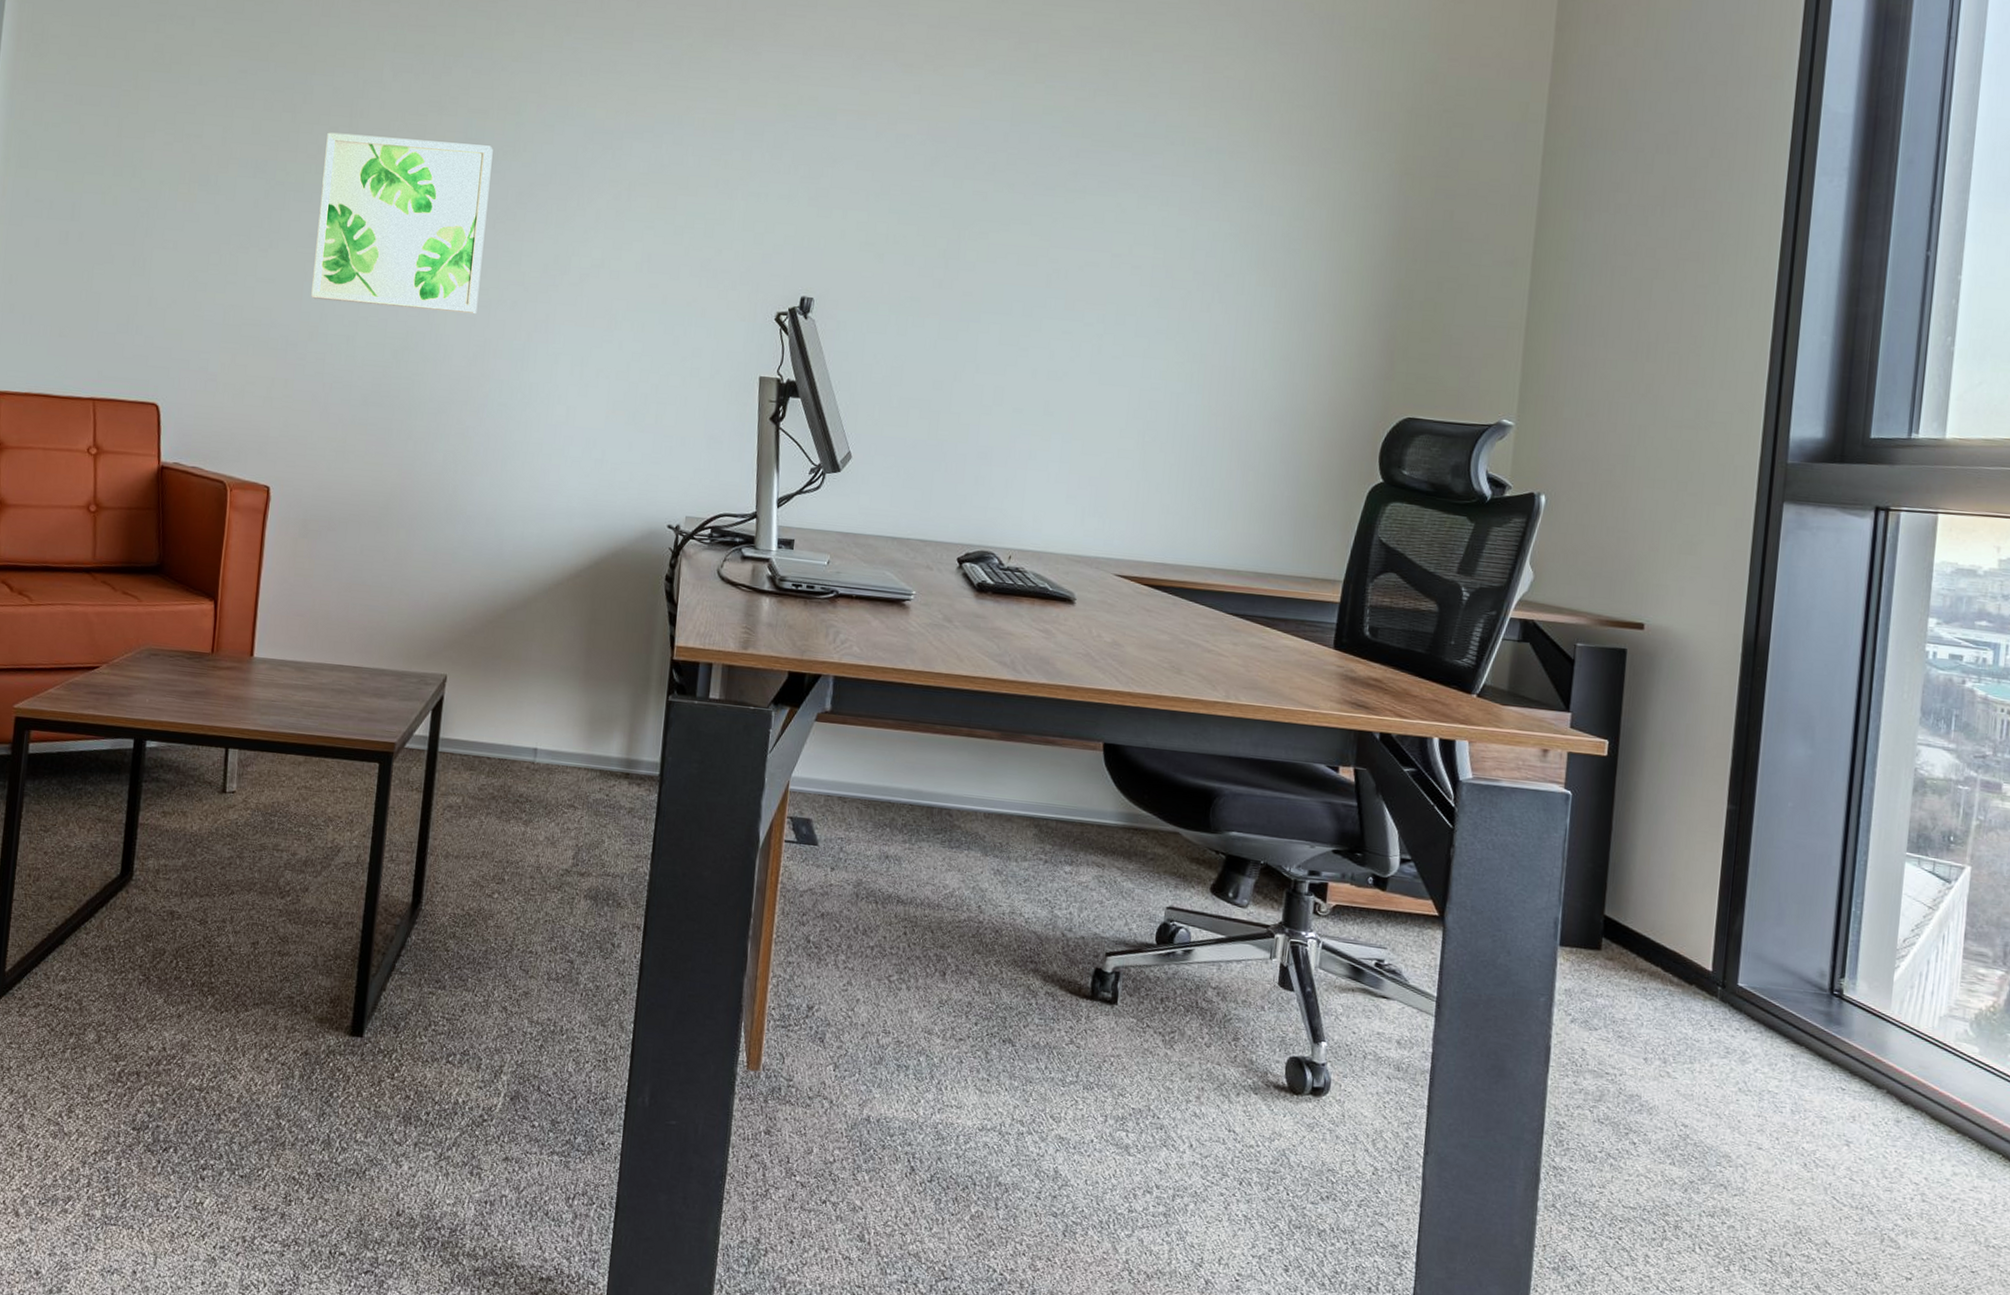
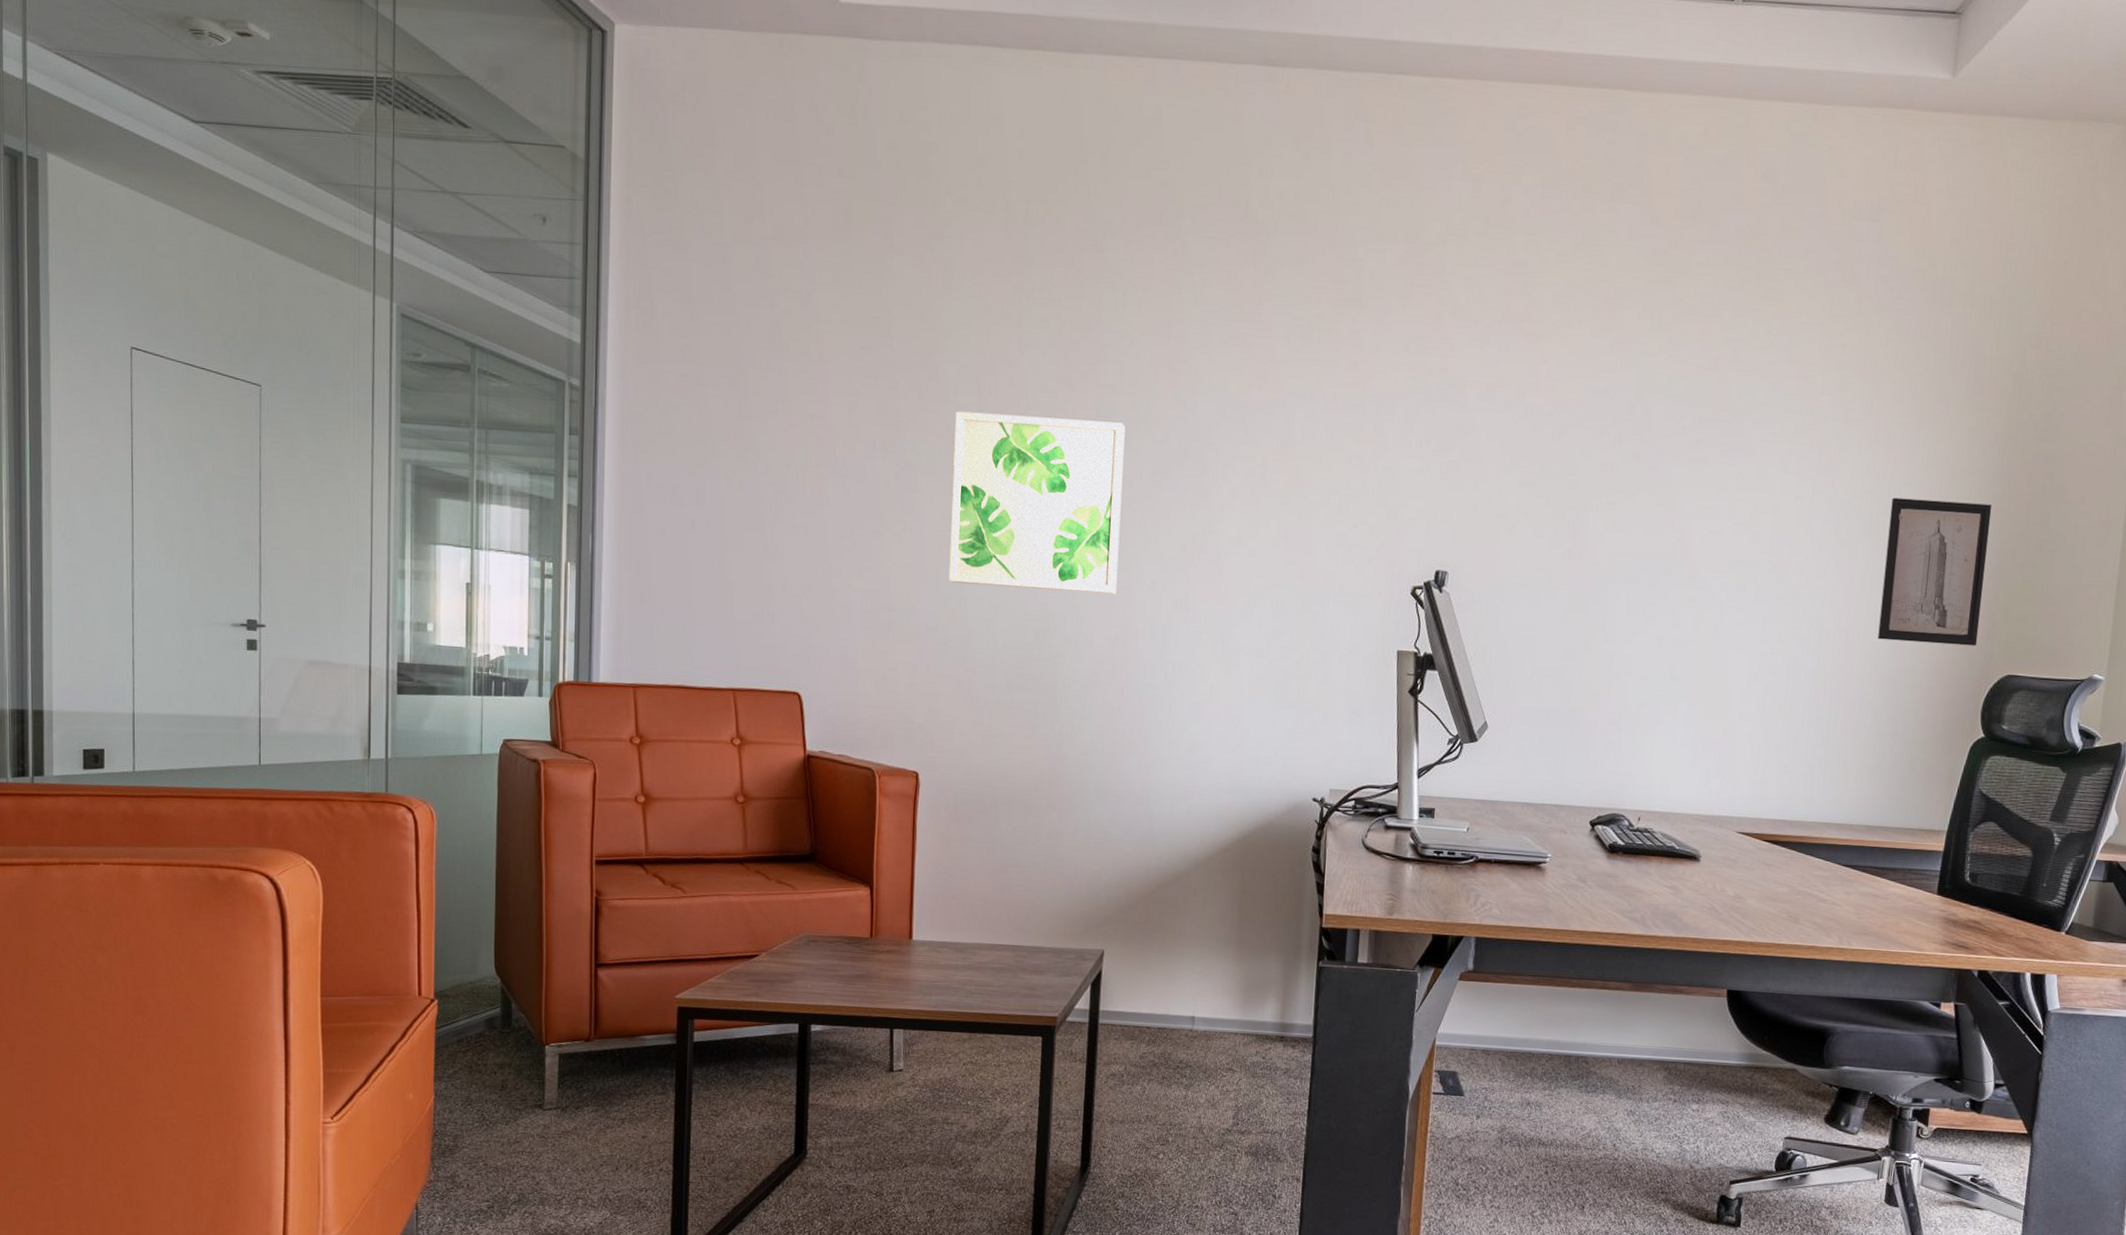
wall art: none [1266,232,1388,387] -> present [1877,497,1992,646]

